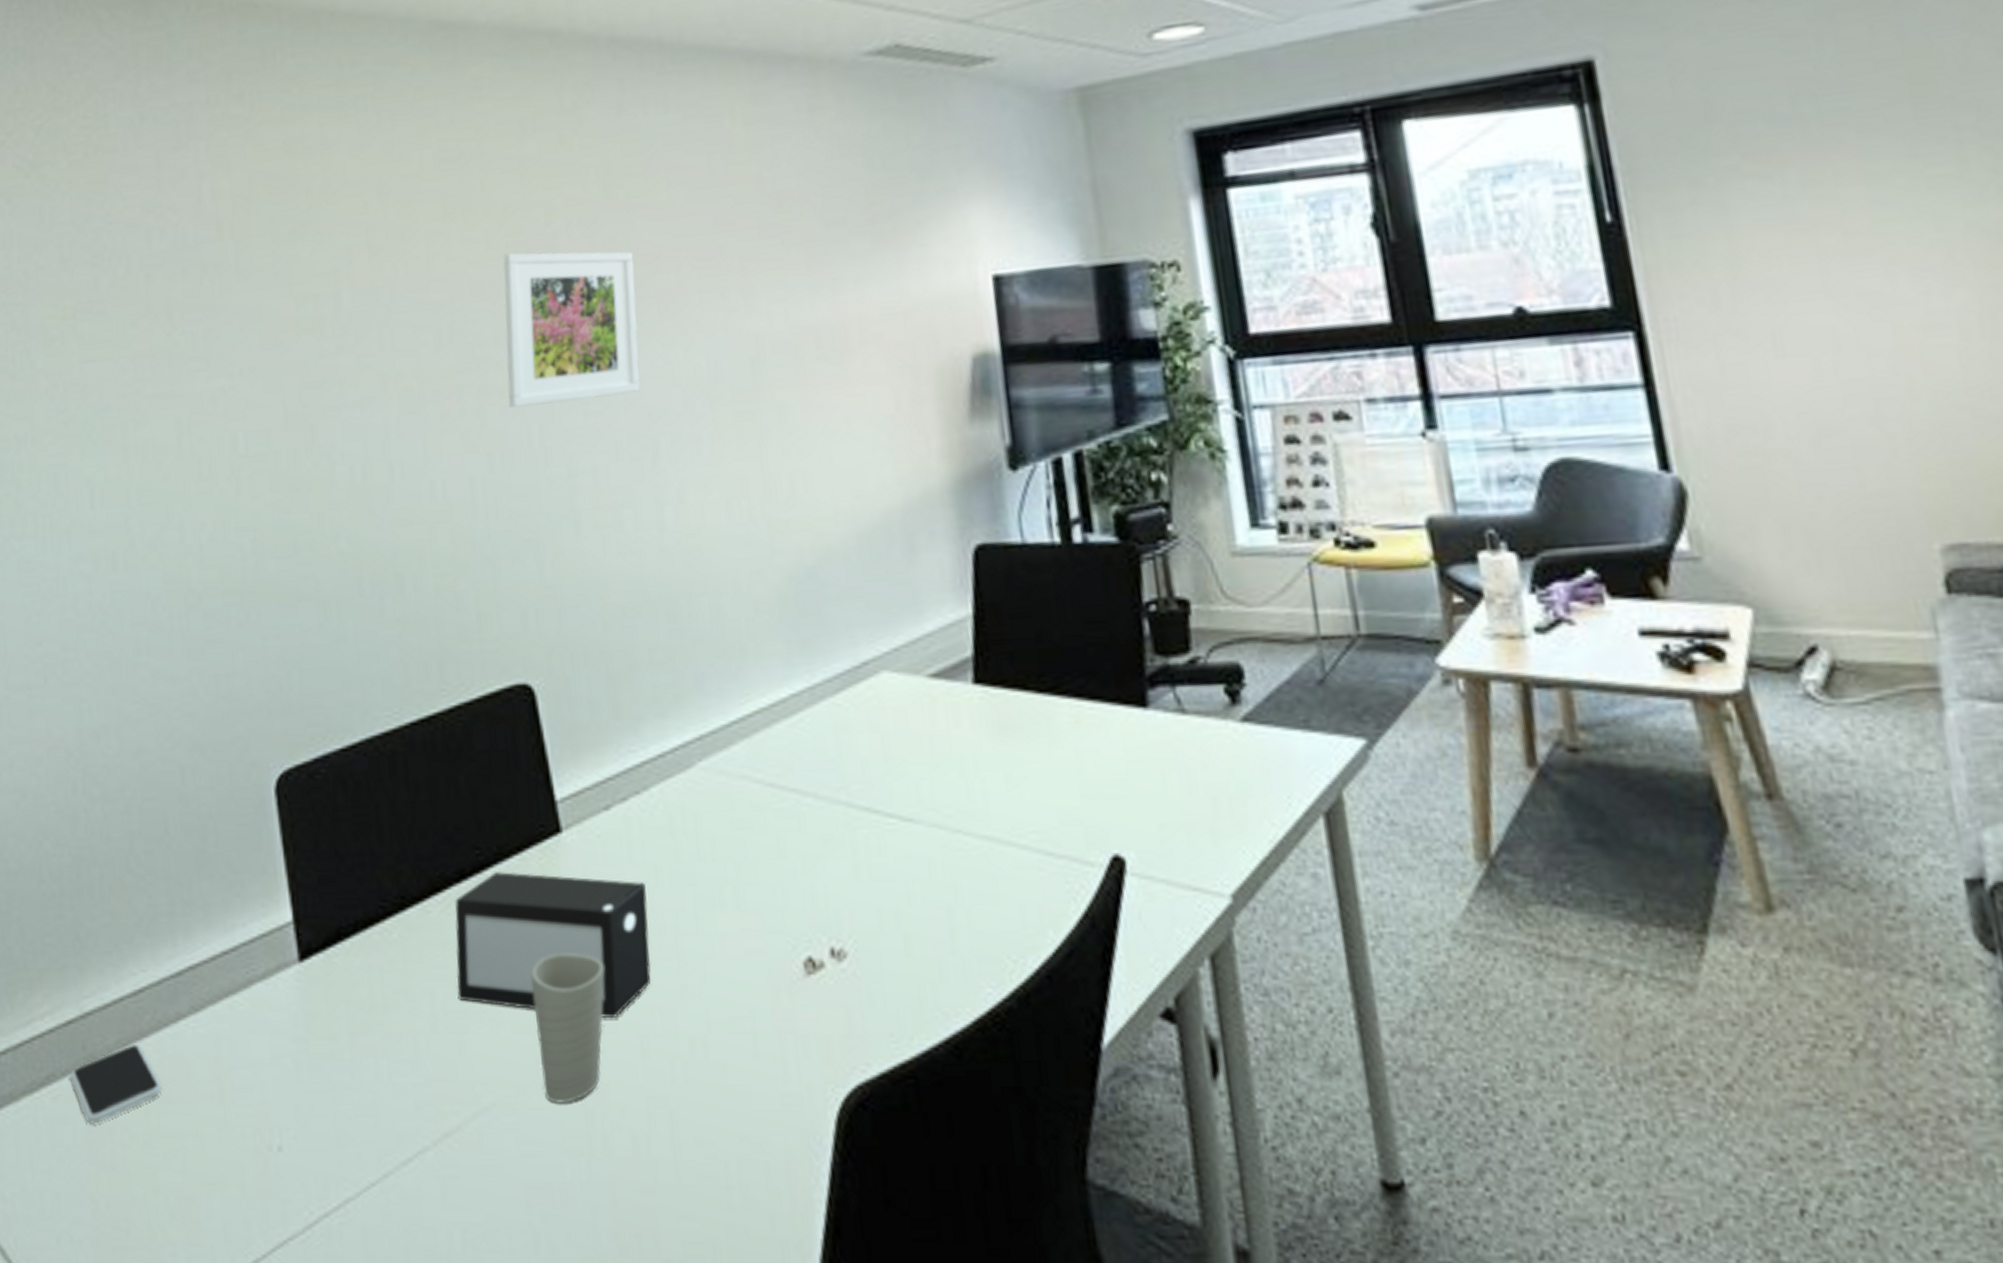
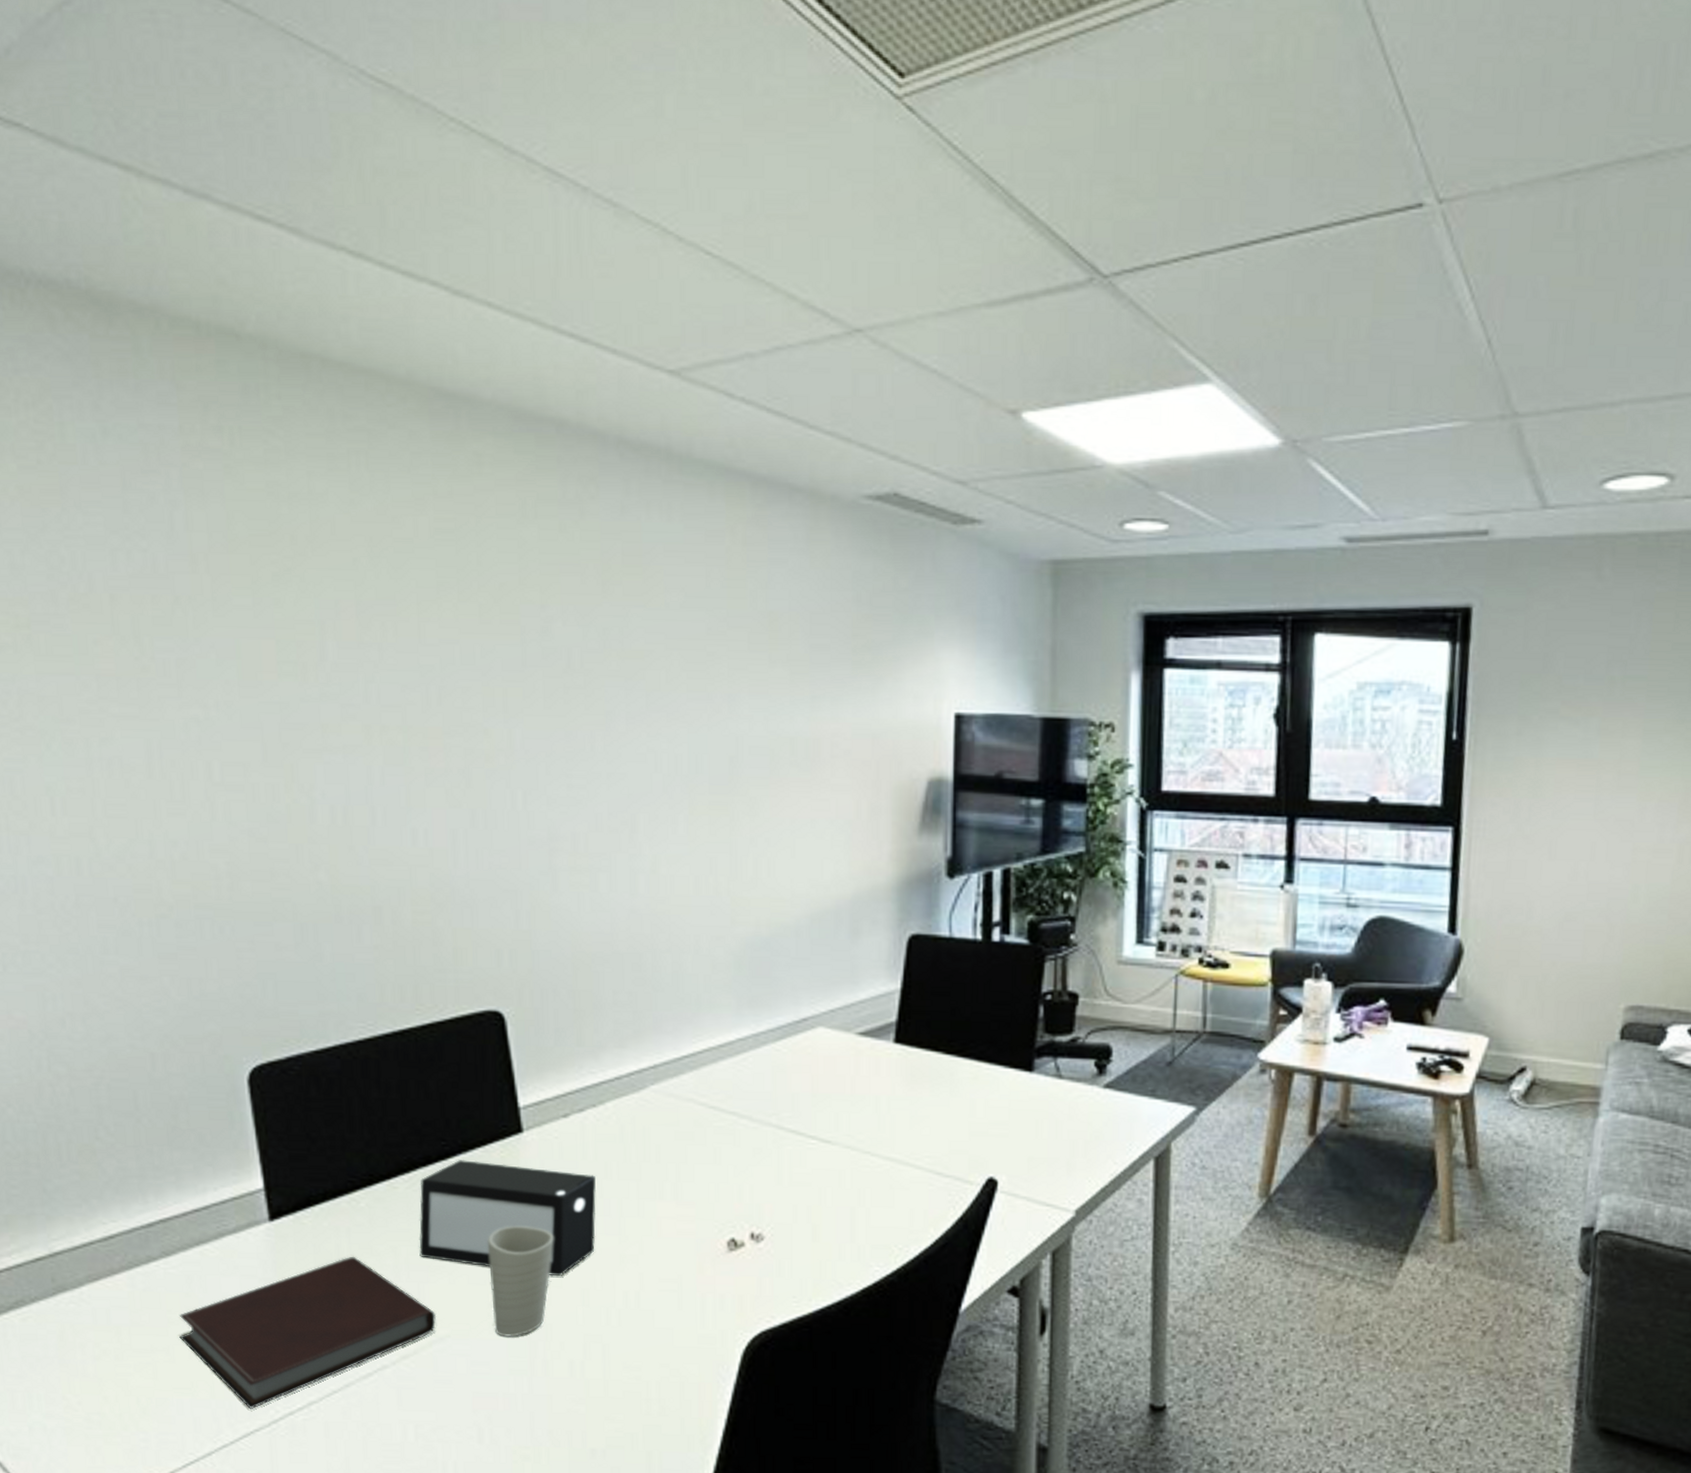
smartphone: present [70,1045,163,1124] -> none [39,1280,134,1341]
notebook: none [208,1004,480,1209] -> present [179,1257,436,1409]
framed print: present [503,250,640,407] -> none [494,630,626,774]

